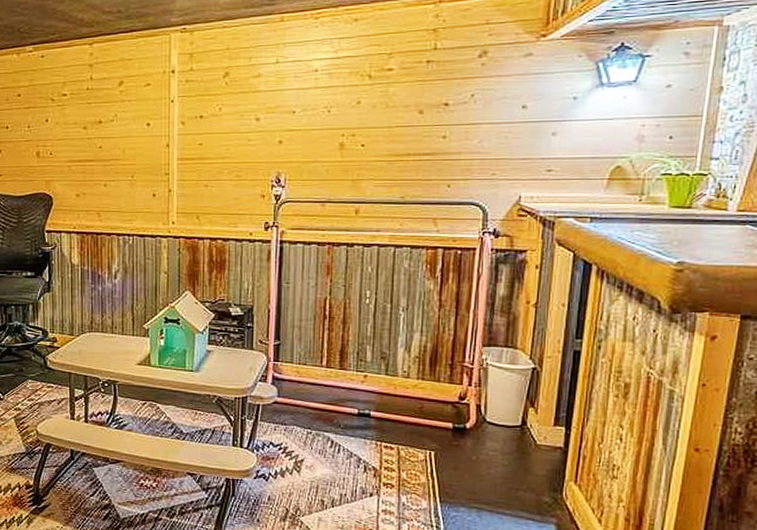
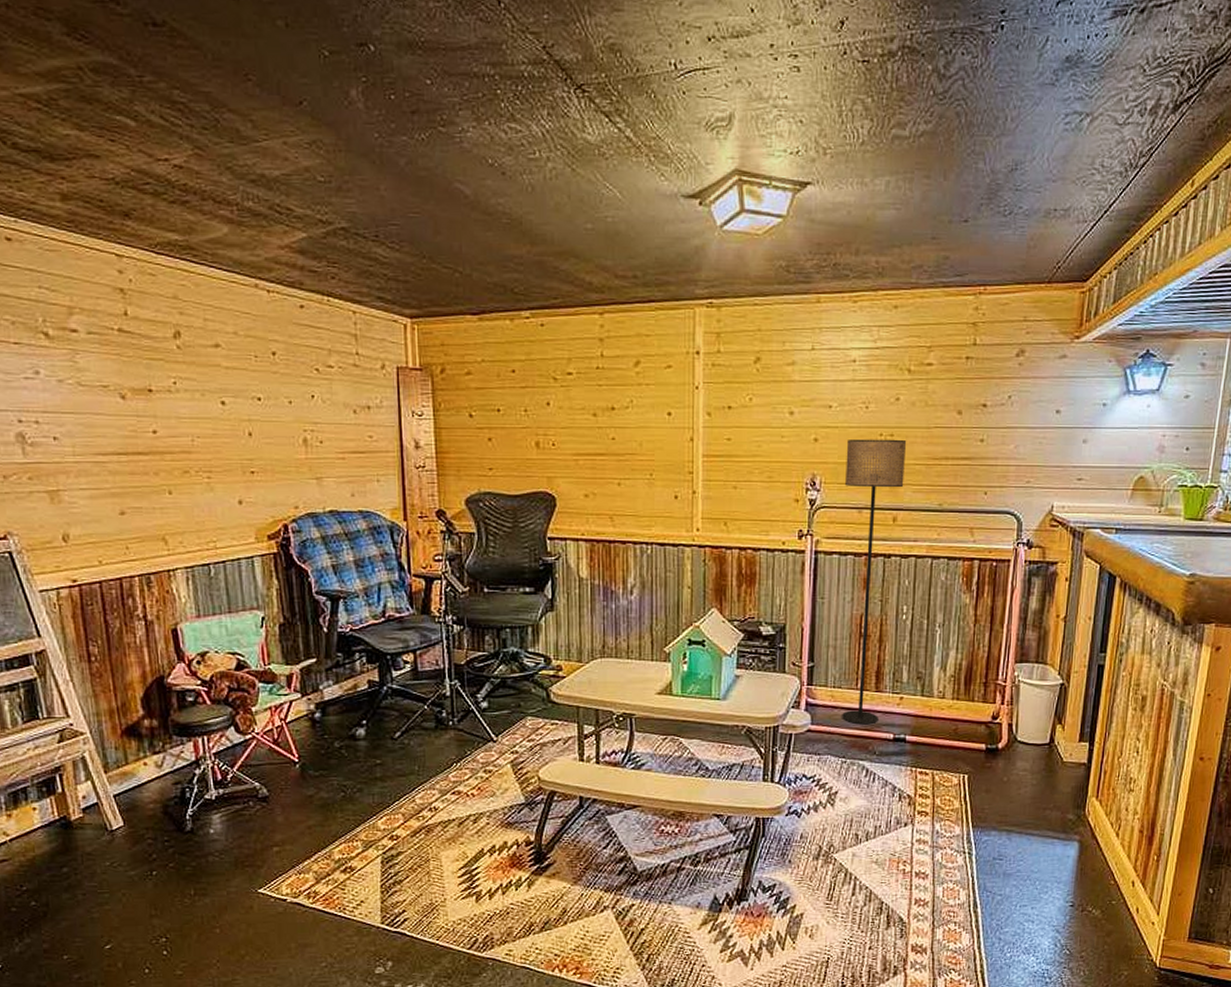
floor lamp: none [307,138,368,400] -> present [842,439,907,725]

